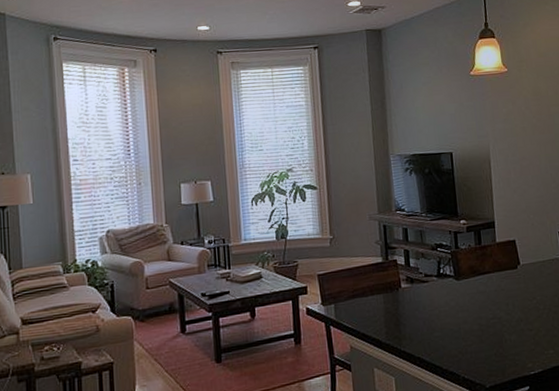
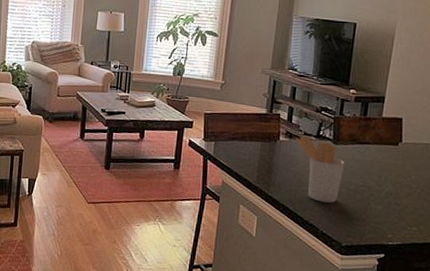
utensil holder: none [417,278,472,346] -> present [295,136,345,203]

